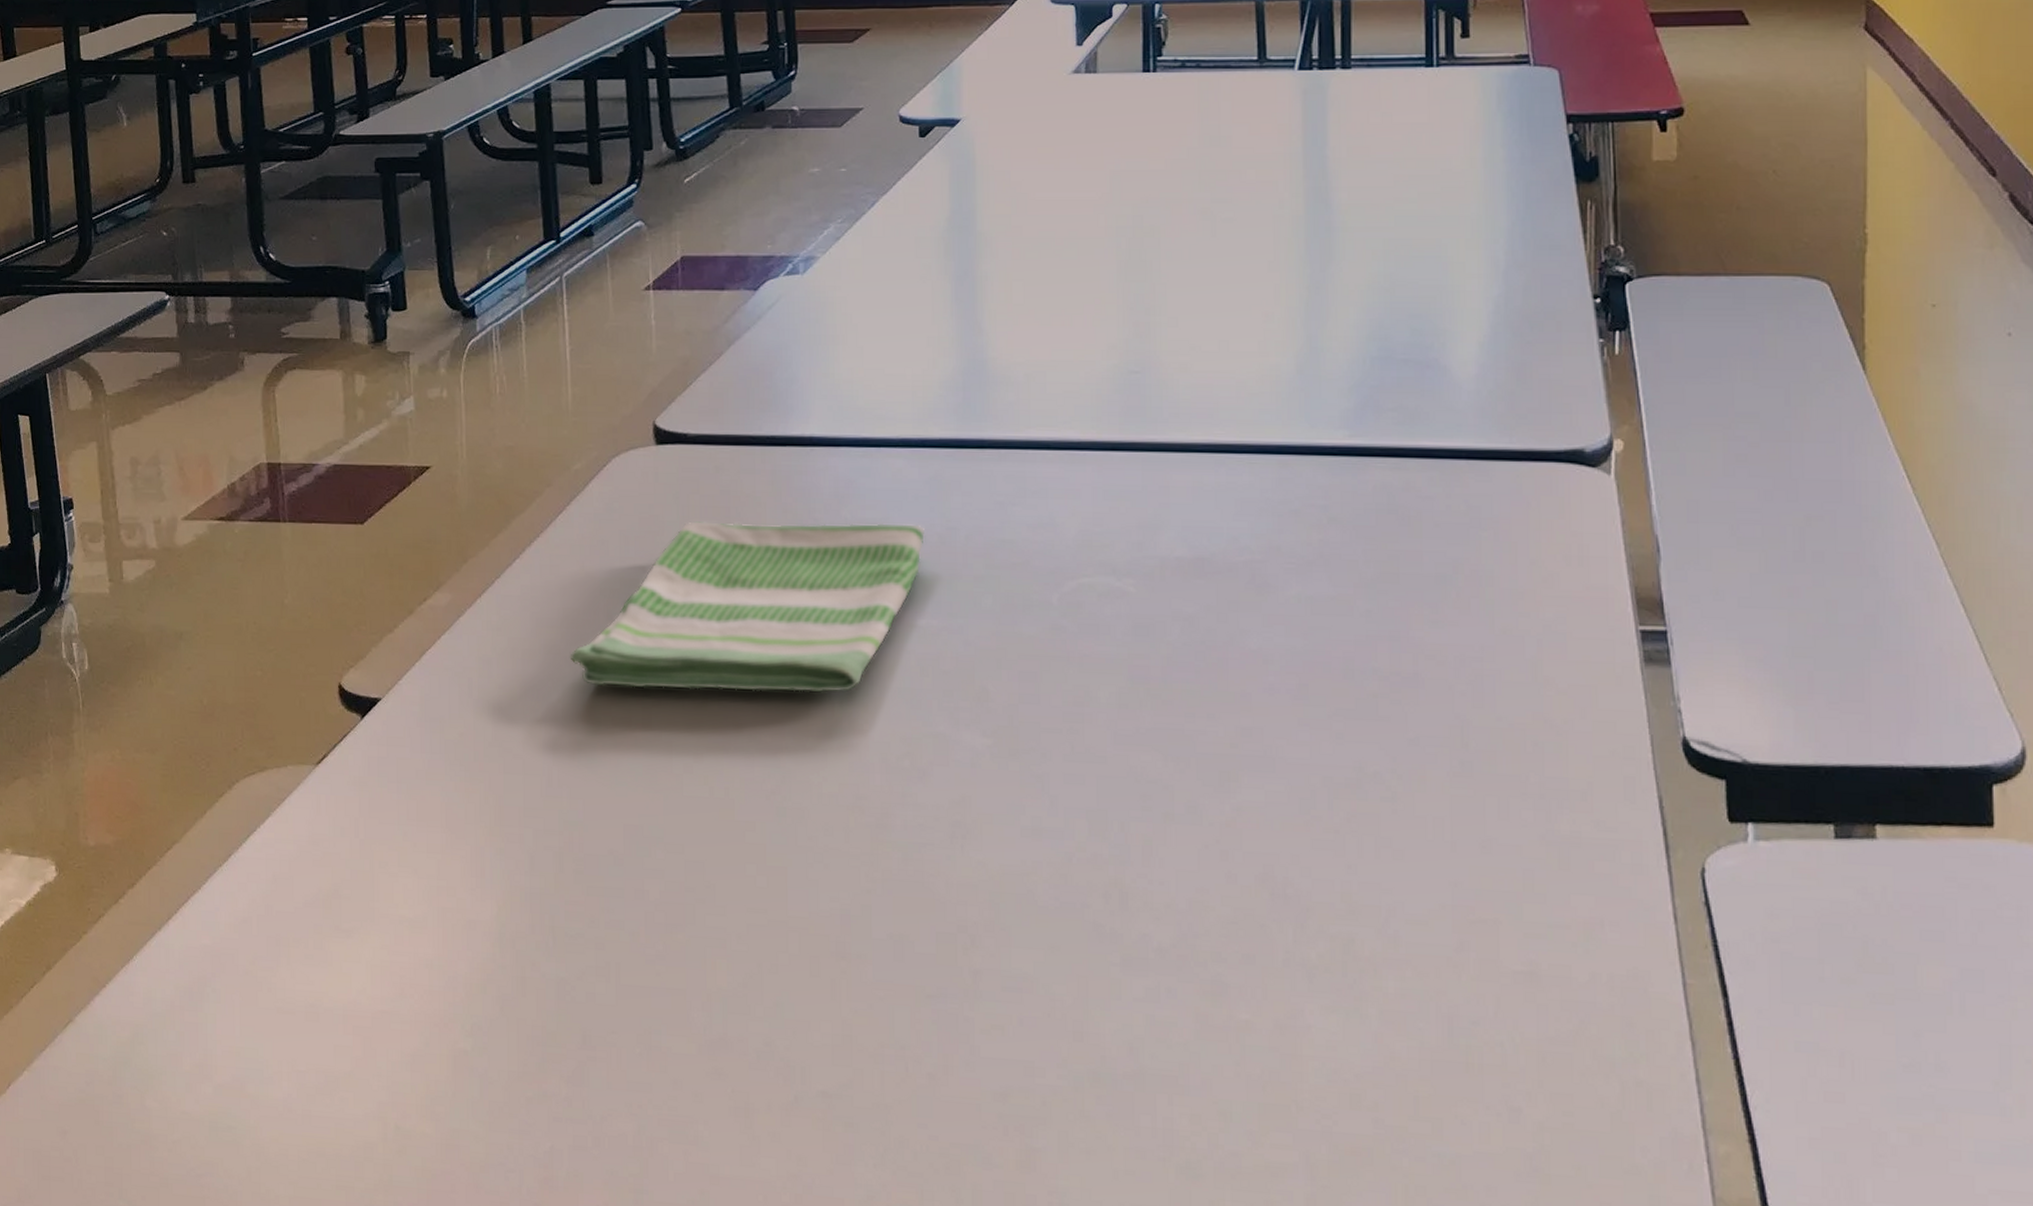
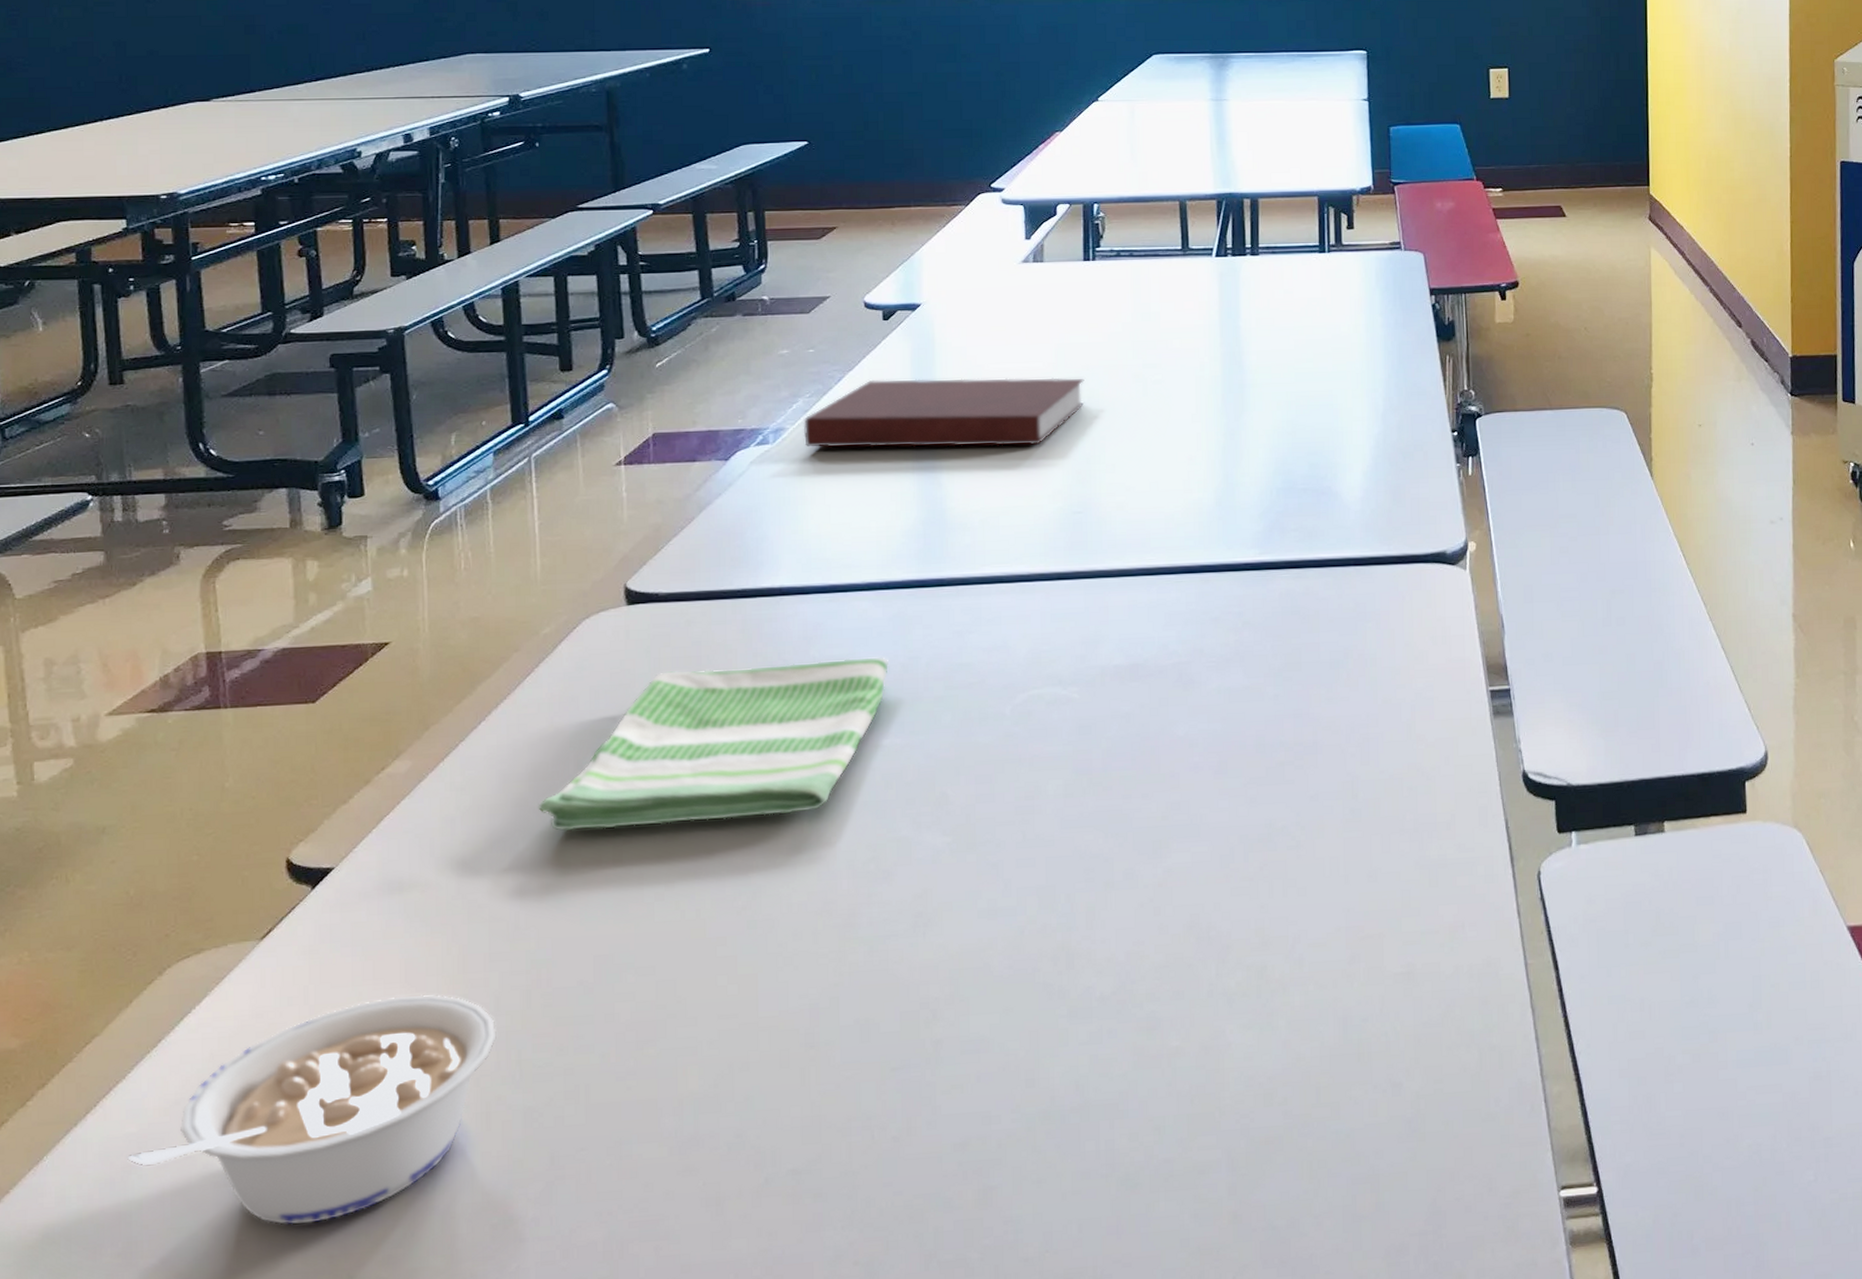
legume: none [202,841,531,1065] -> present [126,994,497,1225]
notebook: none [836,205,1144,290] -> present [804,378,1085,448]

